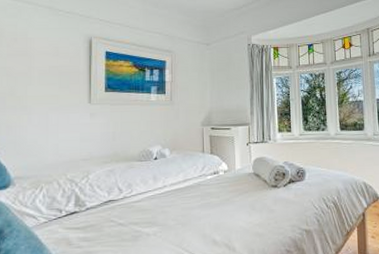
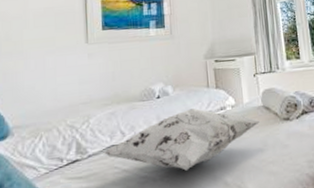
decorative pillow: none [100,170,250,228] -> present [103,107,261,171]

